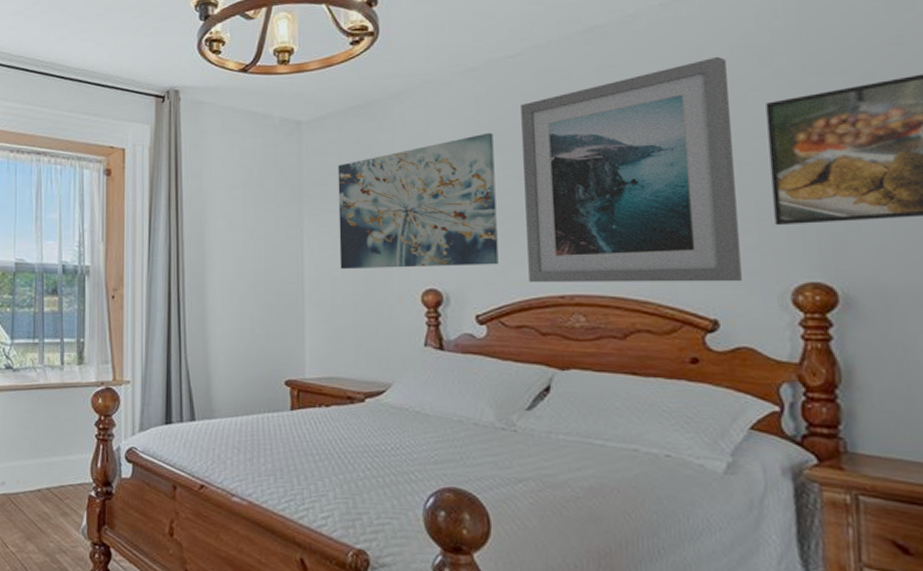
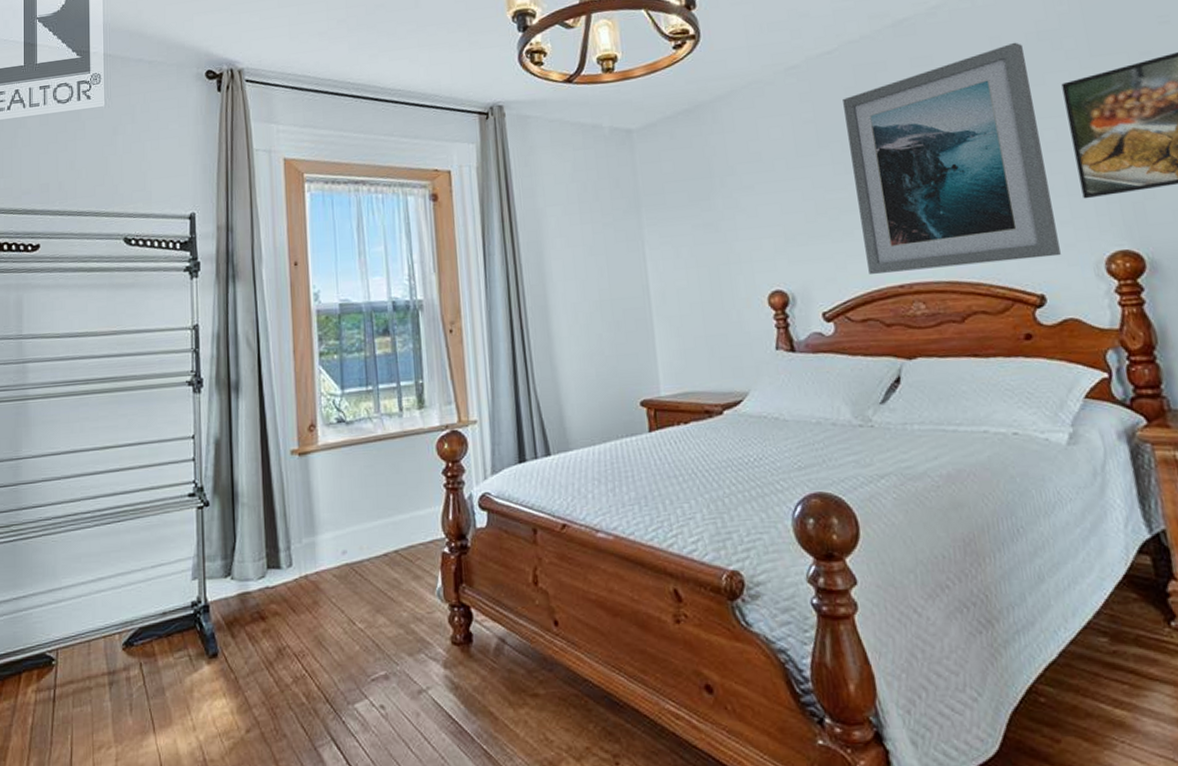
wall art: present [337,132,499,270] -> none [672,128,839,279]

